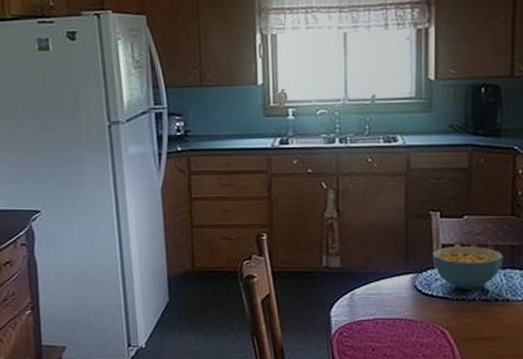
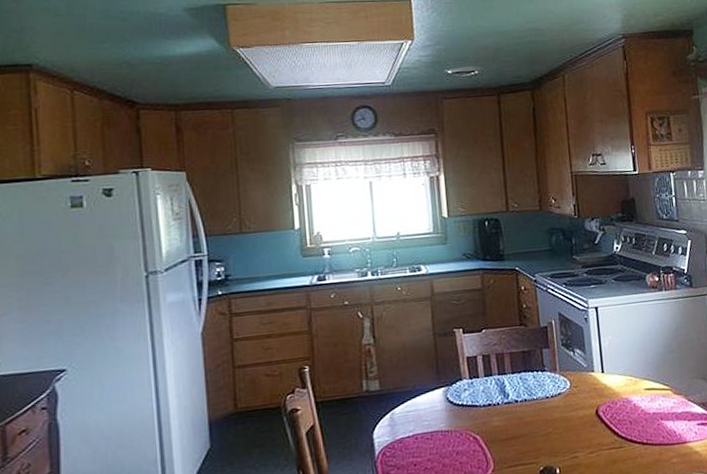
cereal bowl: present [432,247,504,290] -> none [459,355,518,396]

